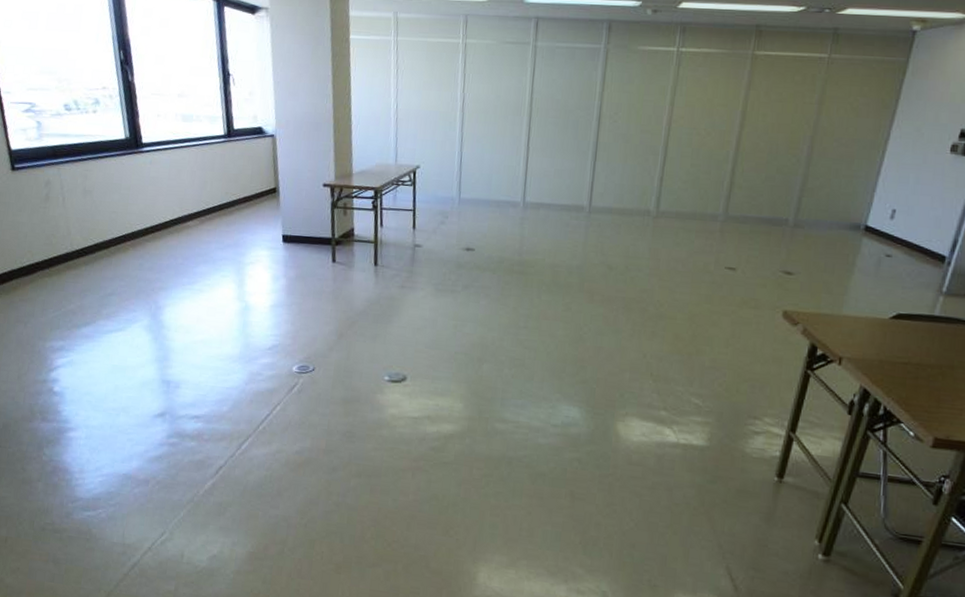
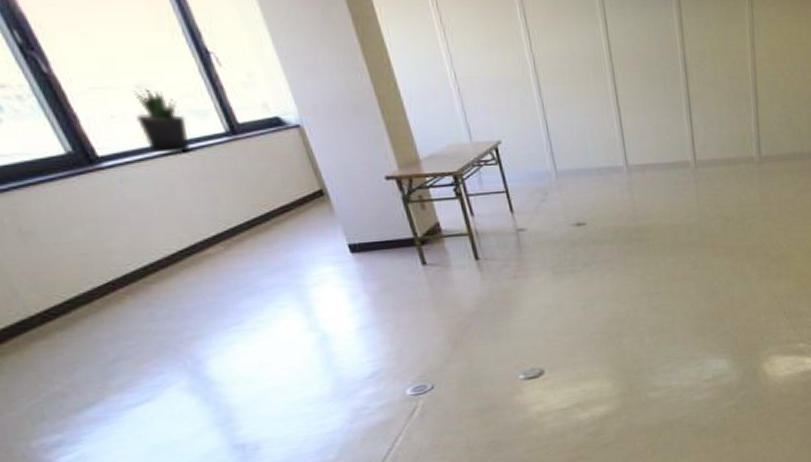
planter: none [172,96,202,147] -> present [134,87,191,155]

